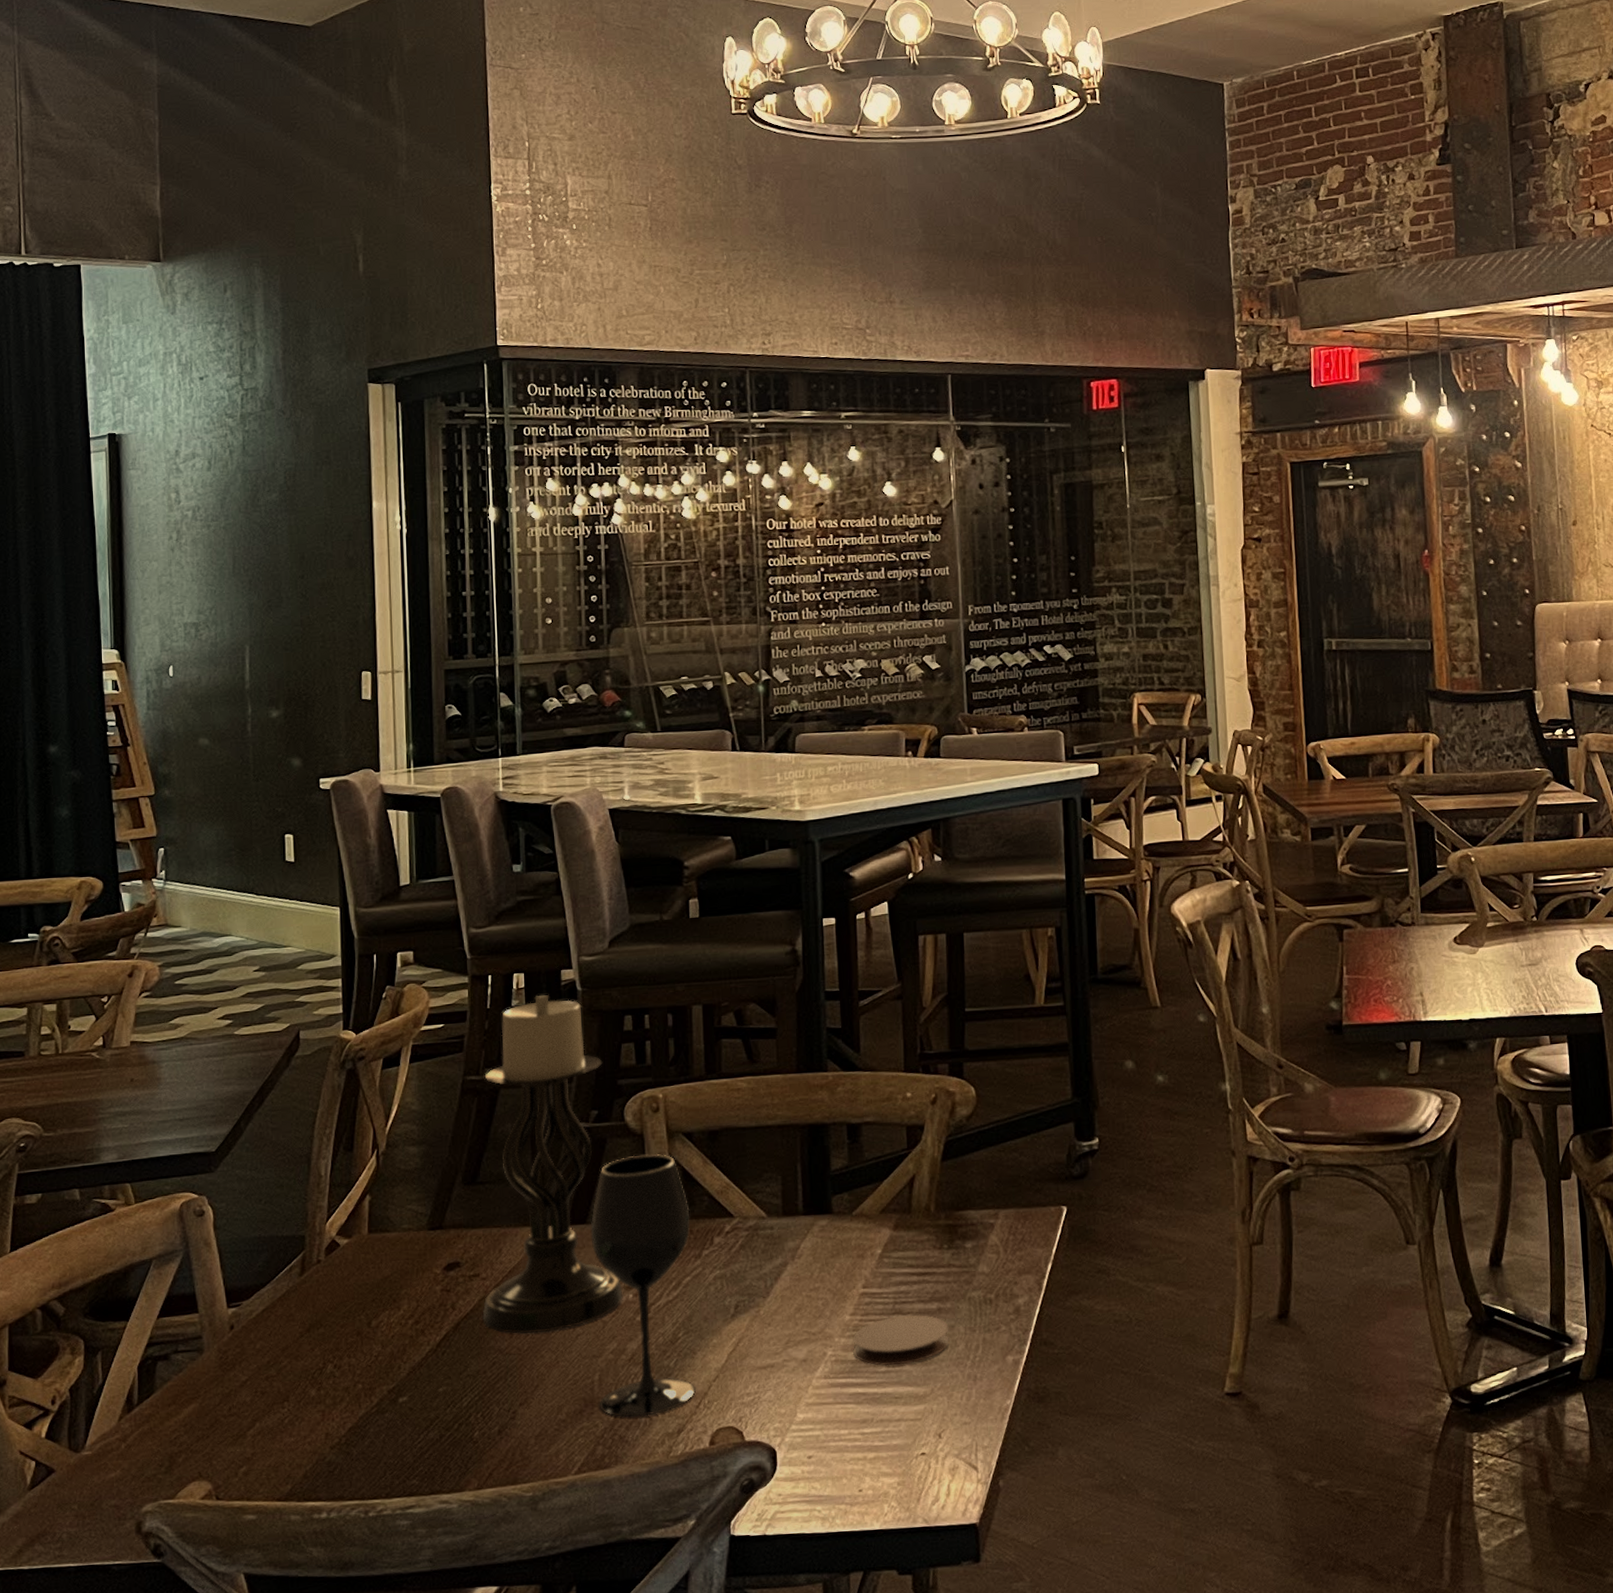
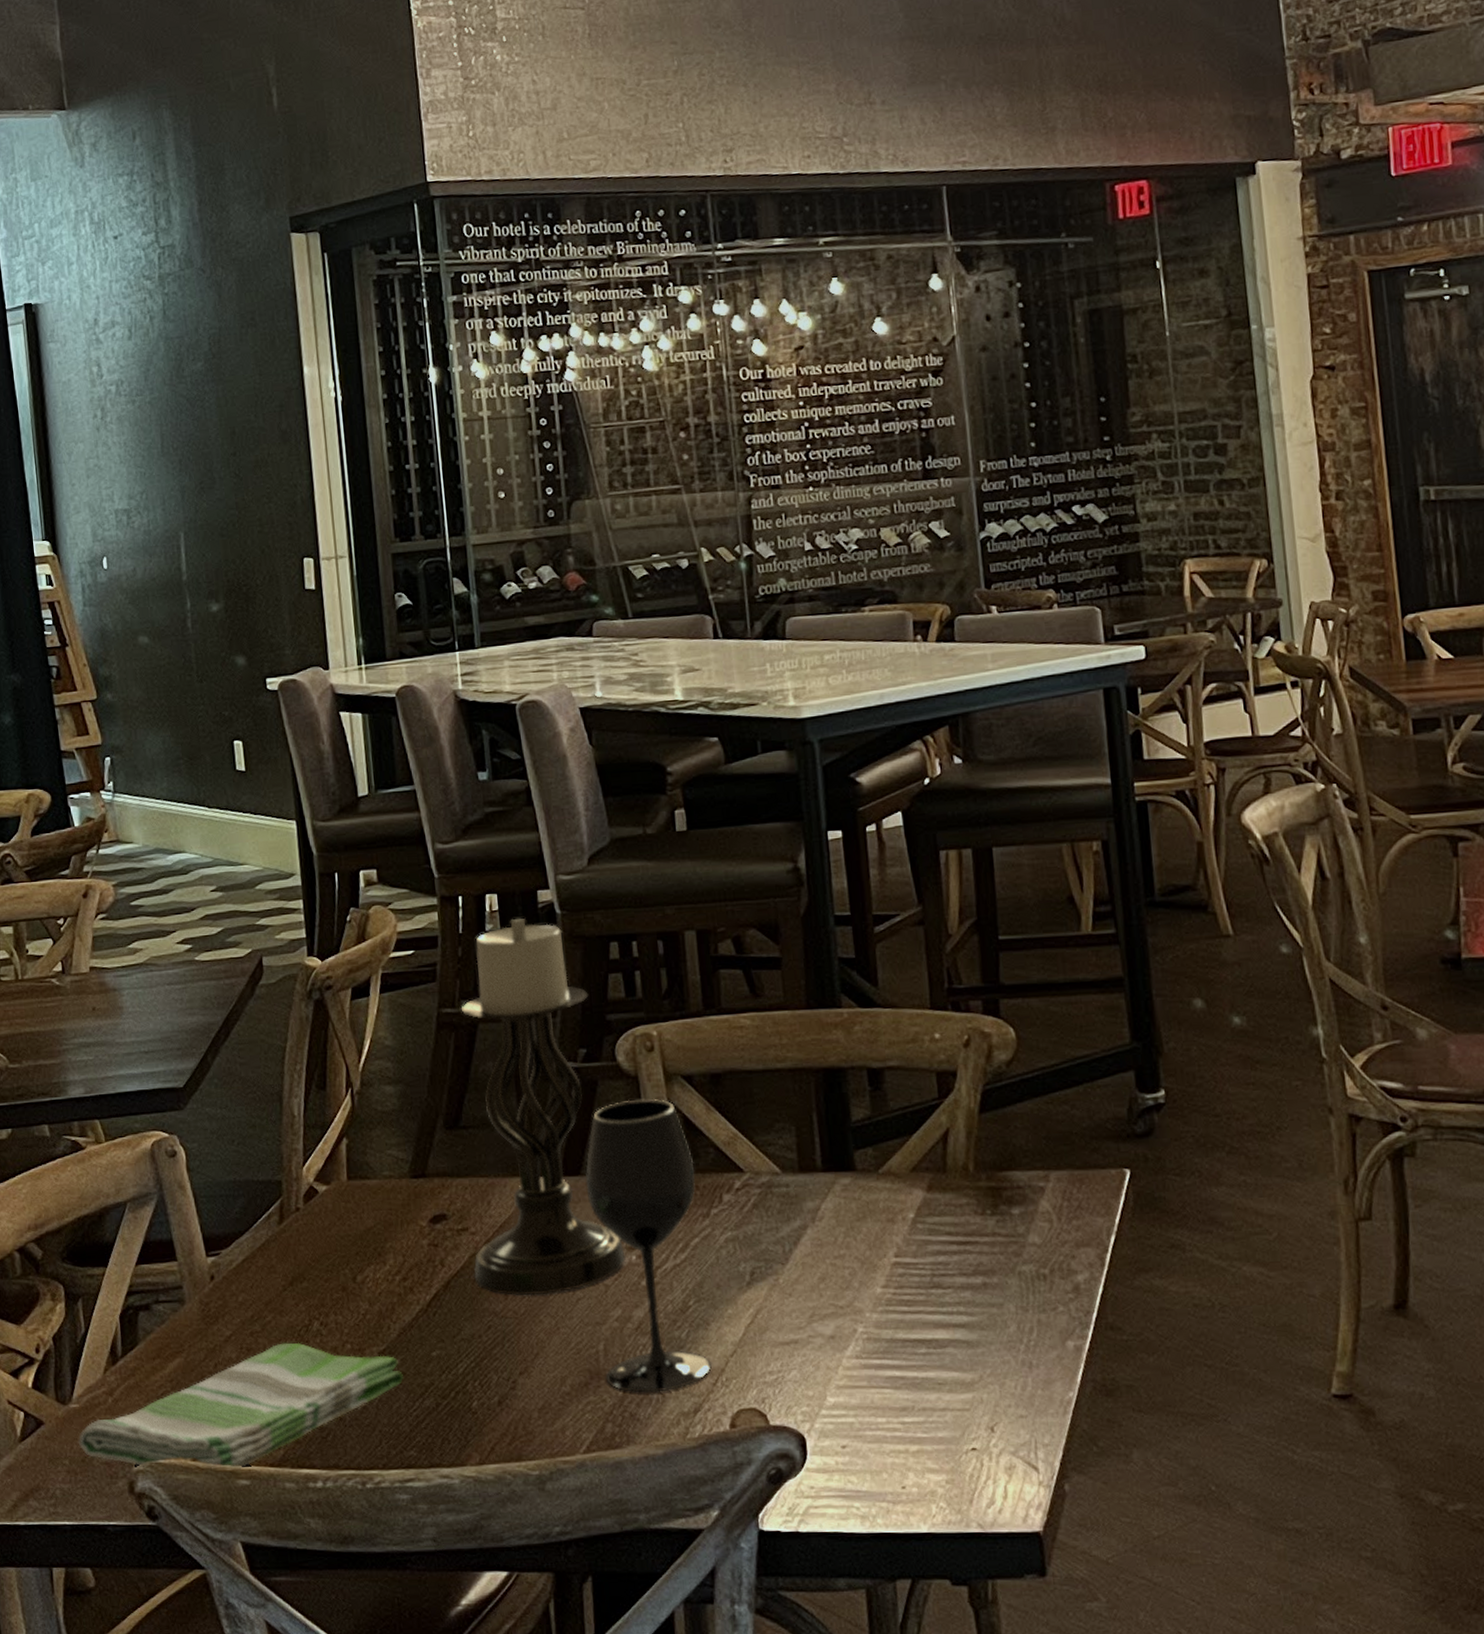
dish towel: none [88,1384,410,1508] -> present [78,1342,403,1468]
coaster: present [853,1314,950,1366] -> none [886,1289,999,1347]

